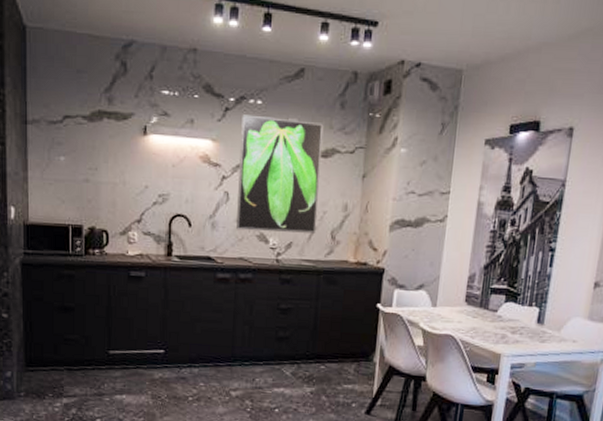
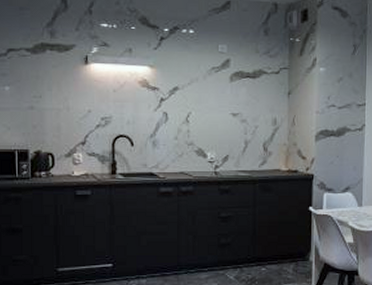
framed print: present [236,114,324,233] -> none [176,43,251,147]

